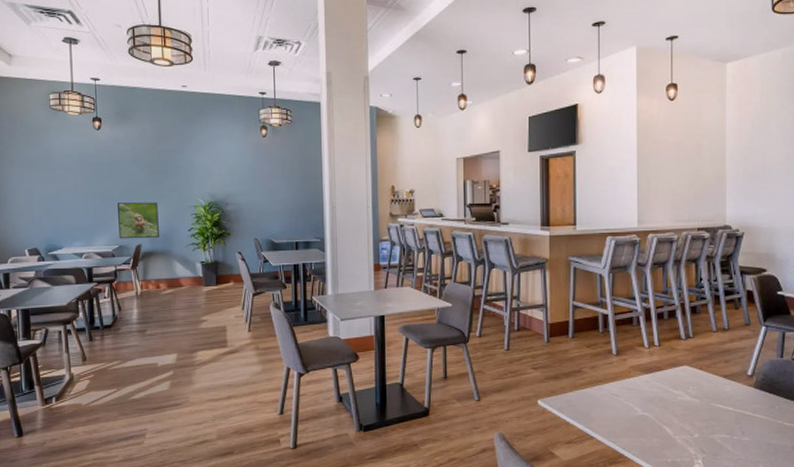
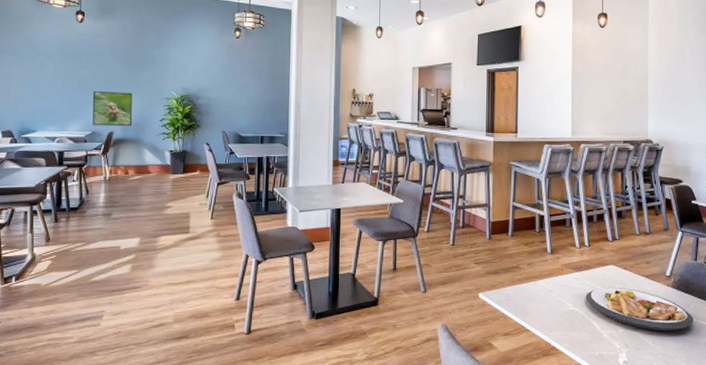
plate: none [656,389,780,435] -> present [586,287,695,331]

